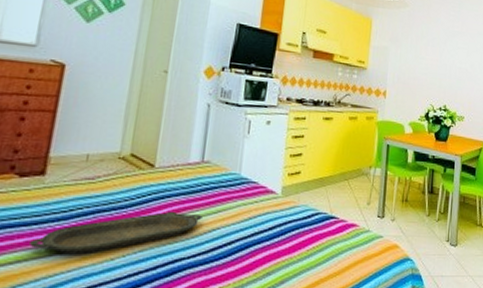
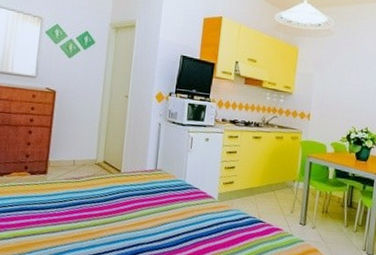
serving tray: present [29,211,203,254] -> none [40,206,157,233]

